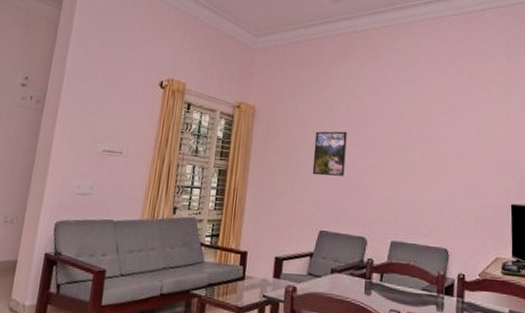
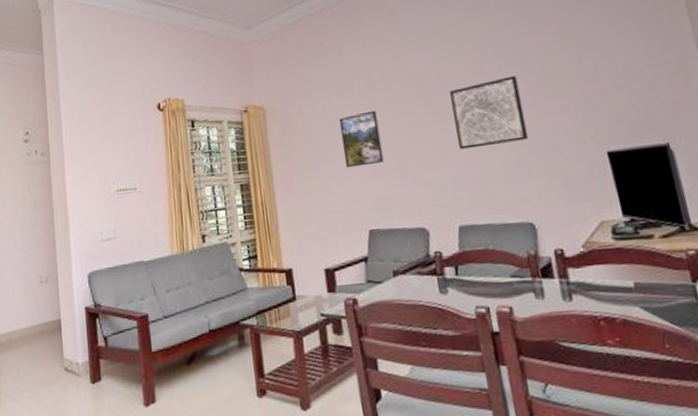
wall art: none [406,129,460,183] -> present [450,75,529,150]

